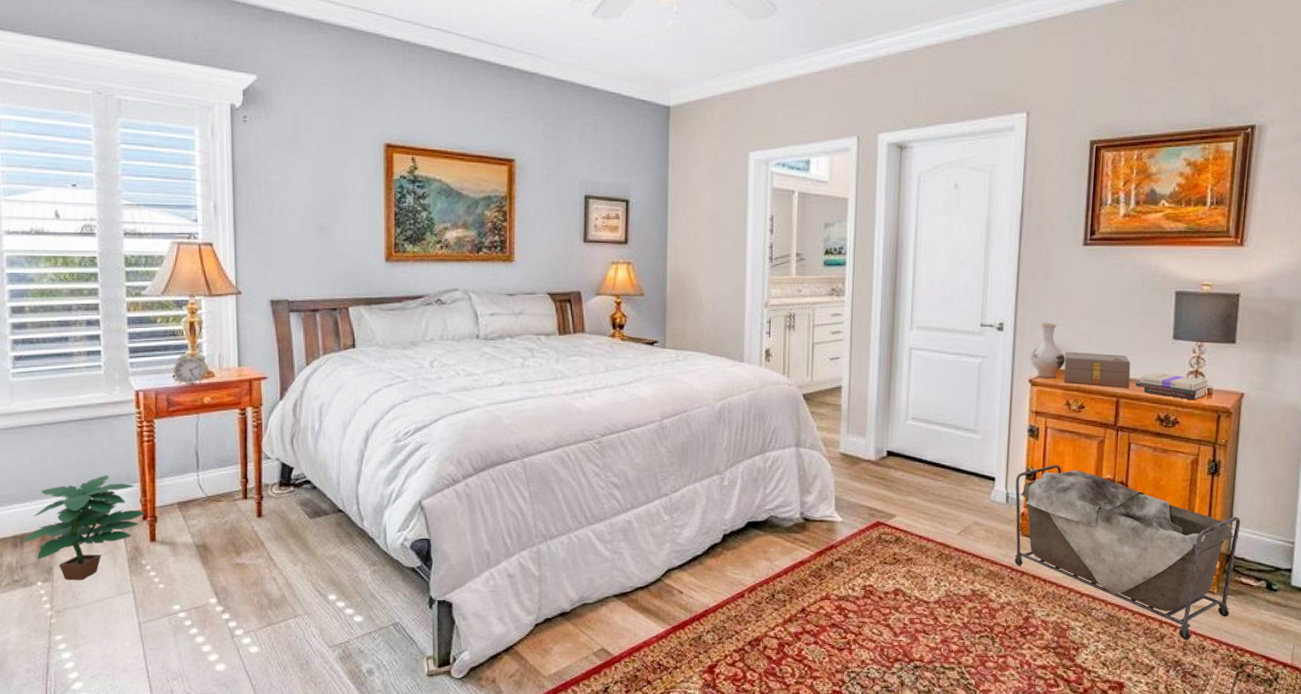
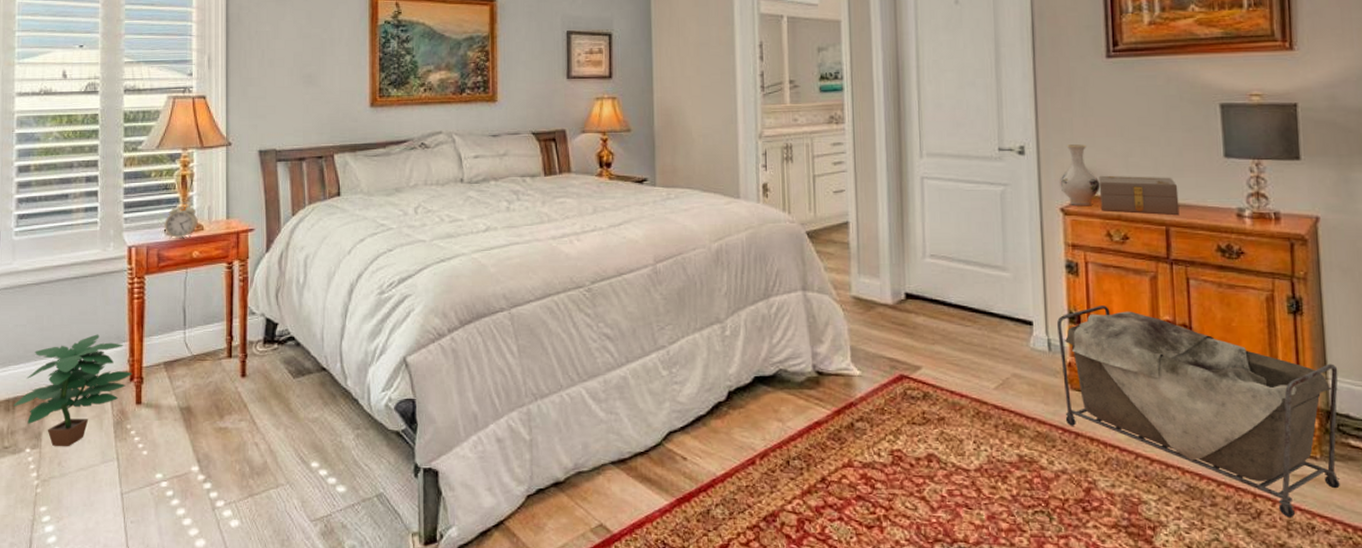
books: present [1135,372,1208,401] -> none [1186,196,1274,227]

